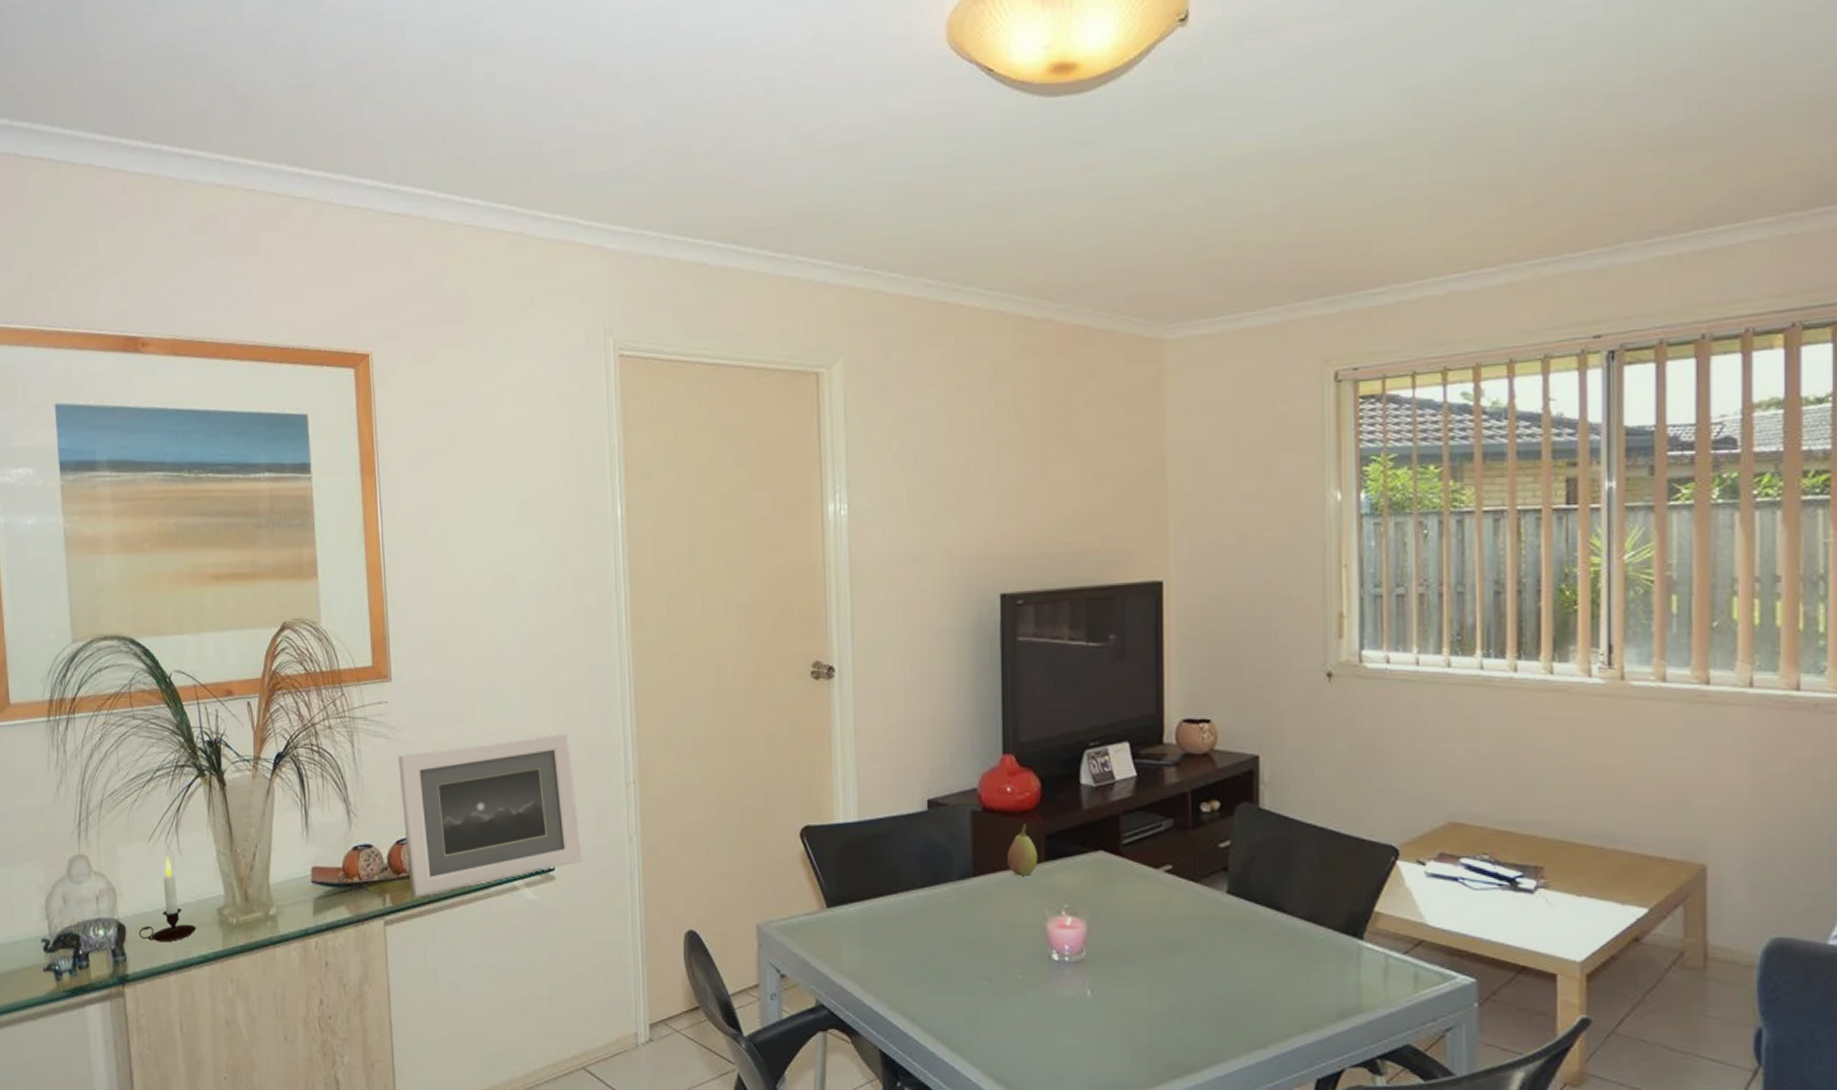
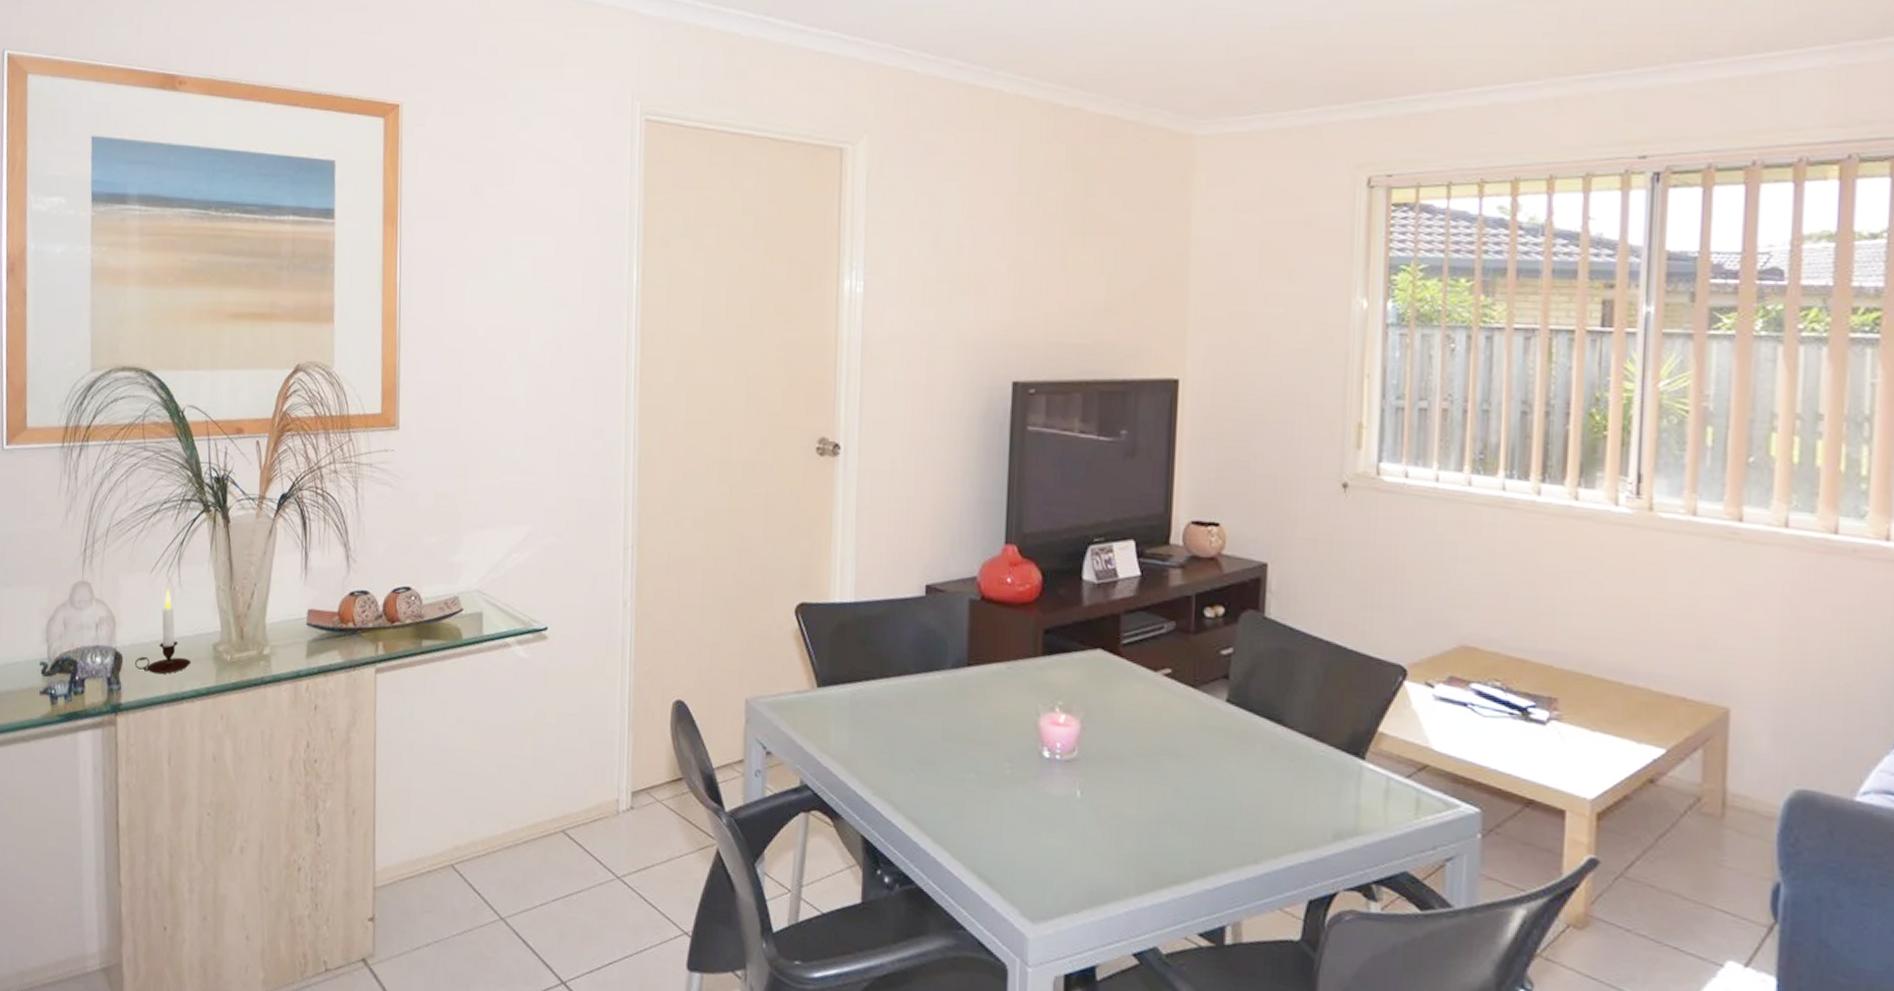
picture frame: present [399,733,582,897] -> none [400,492,575,647]
fruit: present [1006,824,1038,876] -> none [1002,616,1035,669]

